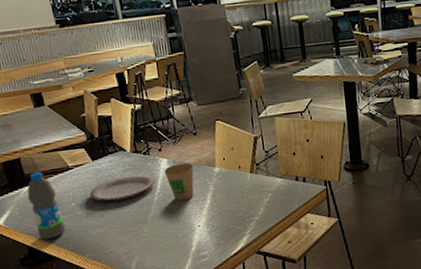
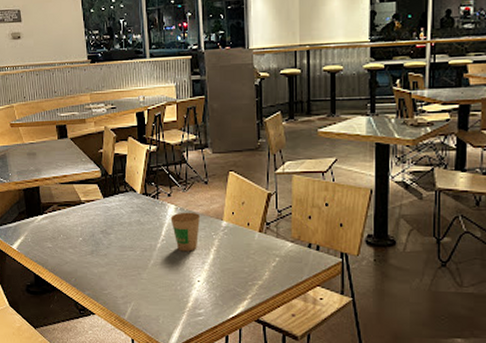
water bottle: present [27,172,66,240] -> none [40,202,70,270]
plate: present [89,173,156,201] -> none [96,217,161,242]

